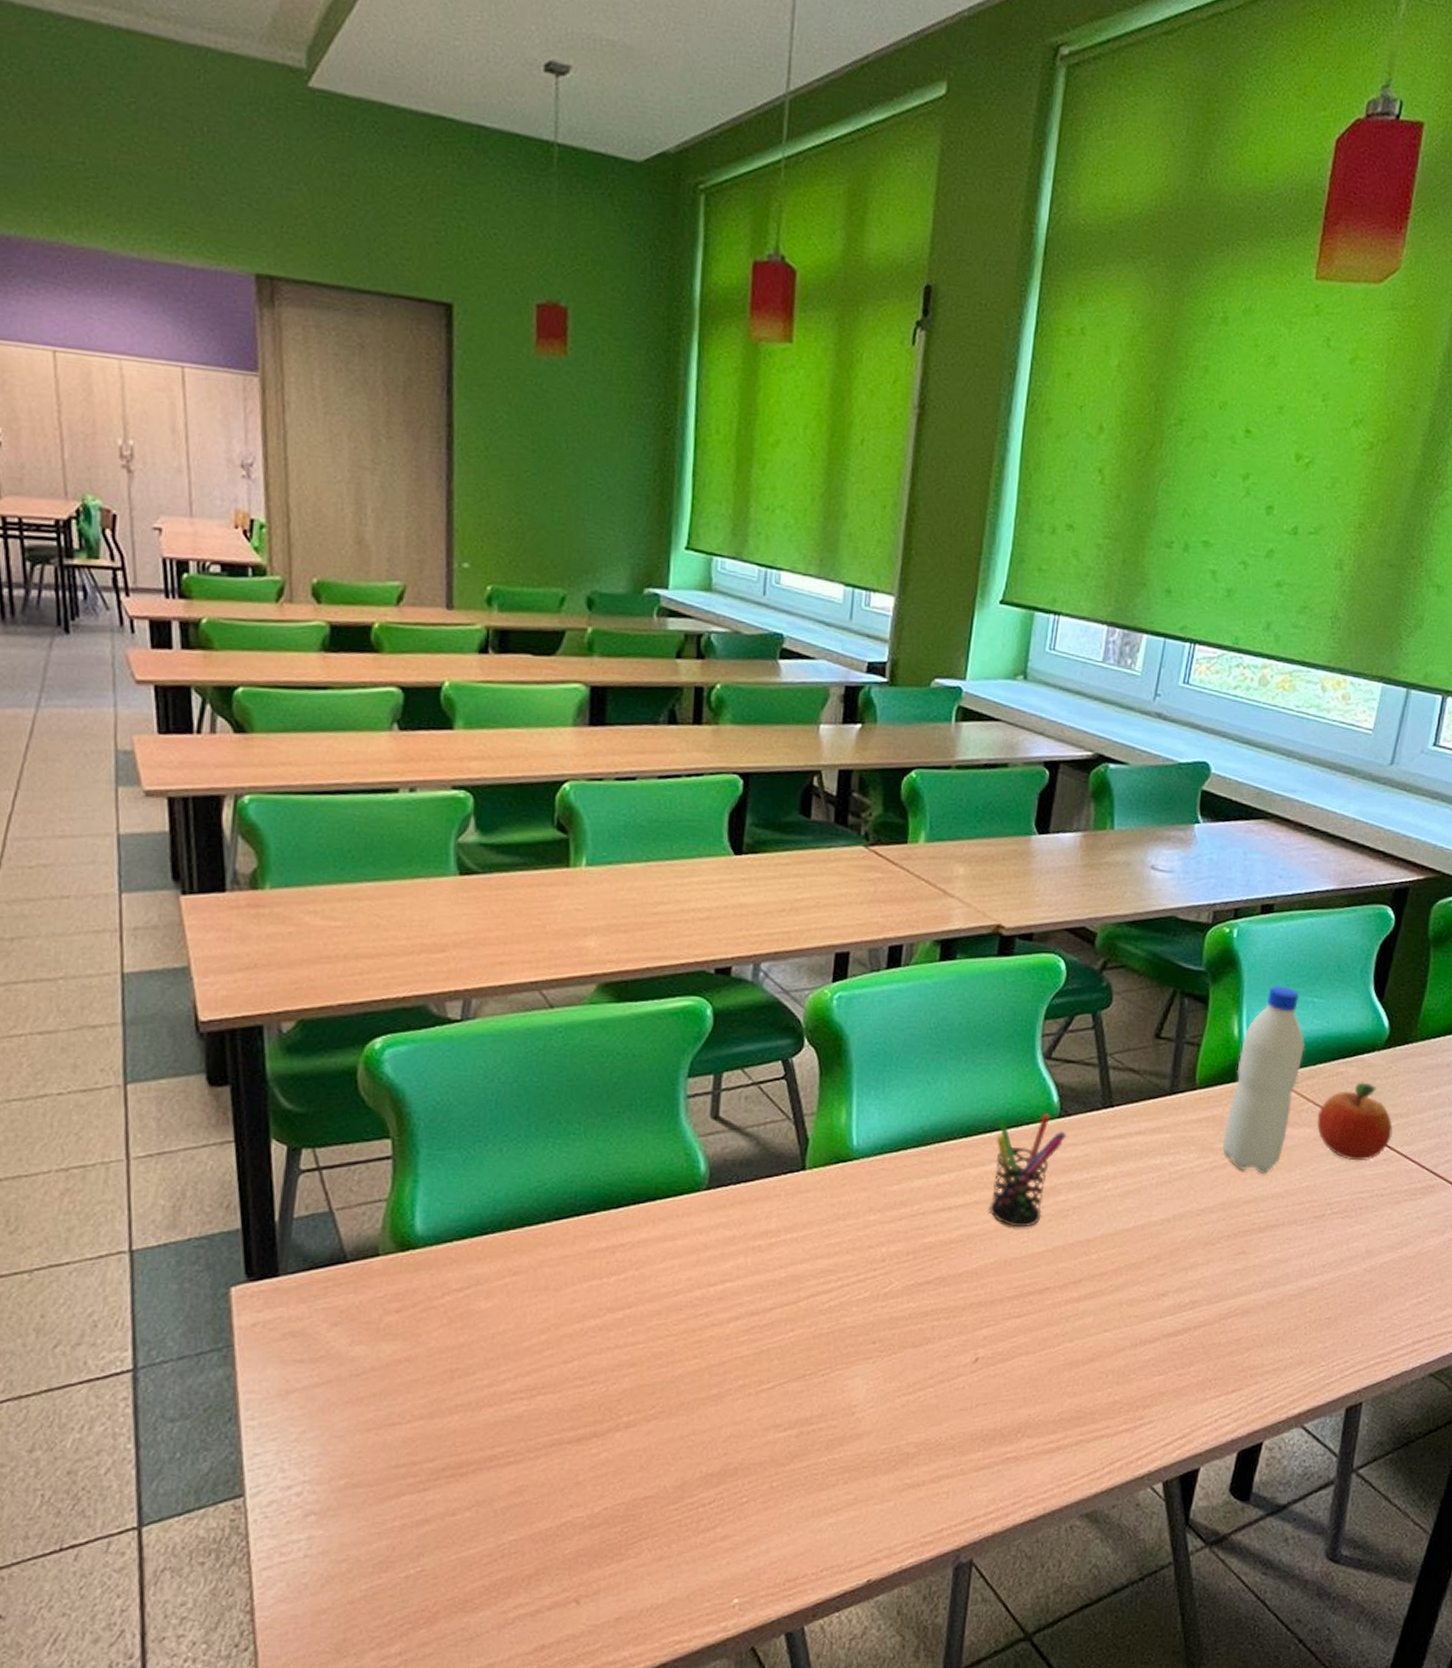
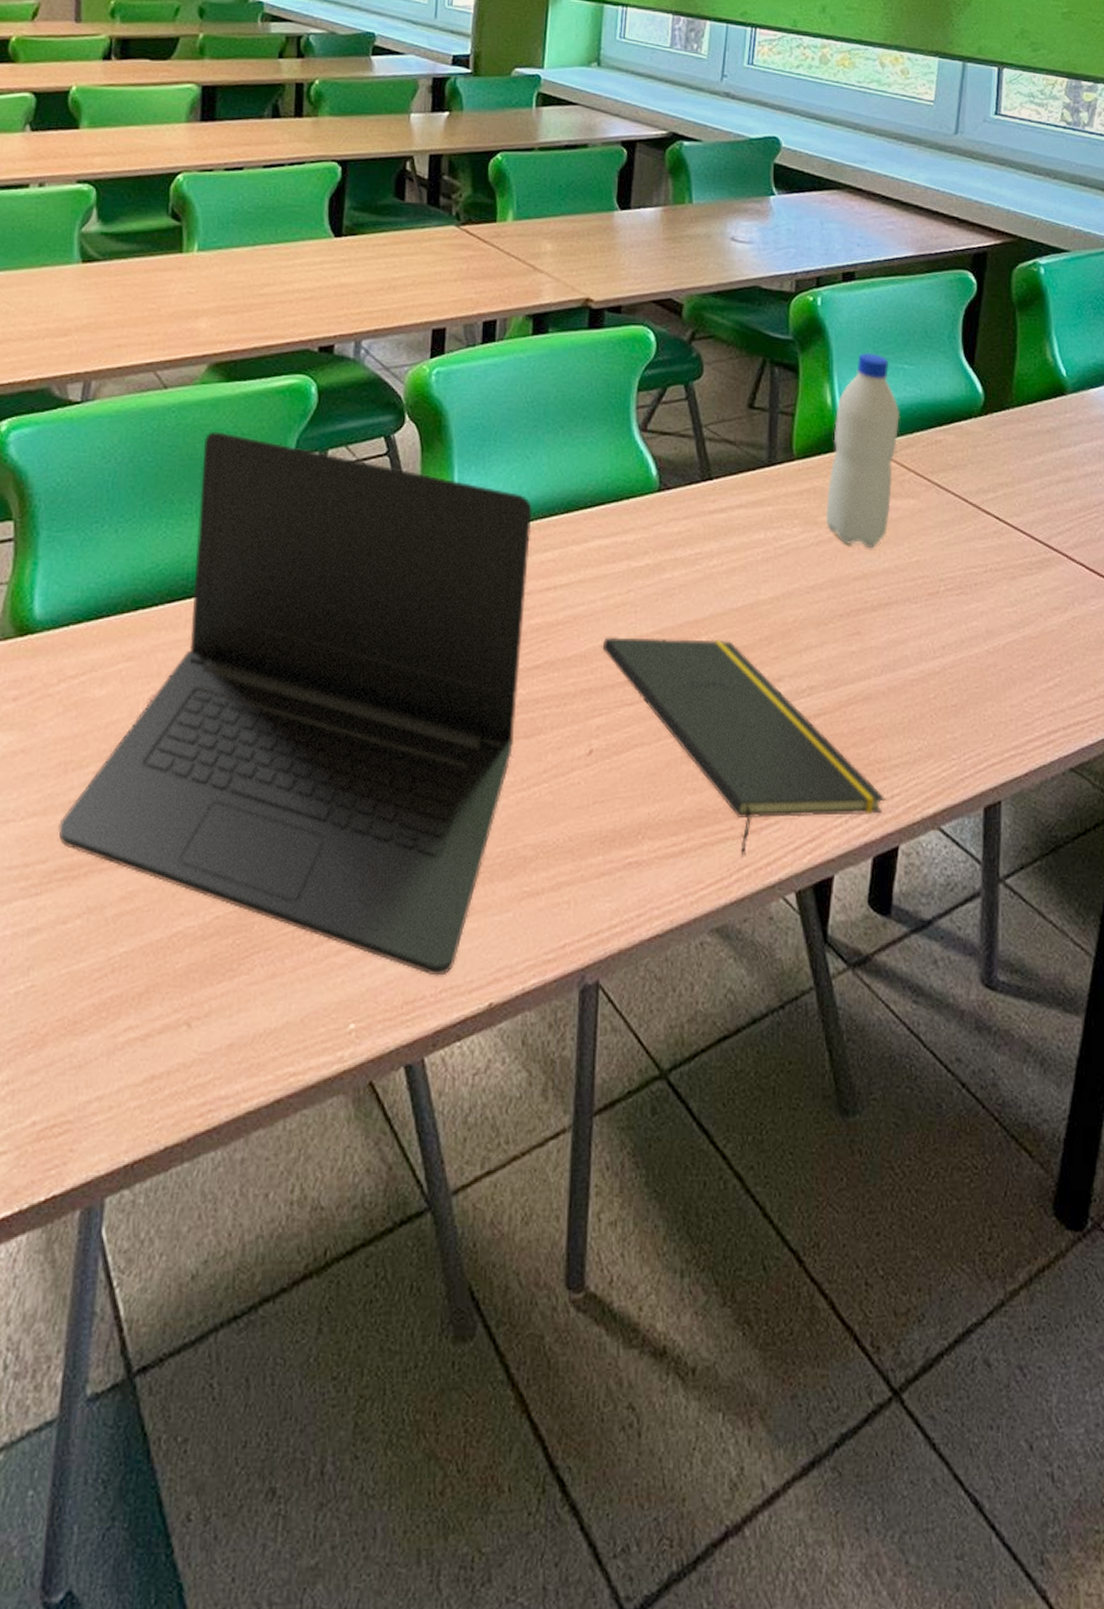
laptop: none [445,1052,931,1557] -> present [58,431,532,976]
pen holder: present [989,1114,1066,1228] -> none [595,488,667,608]
notepad: none [993,1255,1255,1453] -> present [602,637,886,857]
fruit: present [1317,1082,1393,1161] -> none [920,450,999,534]

